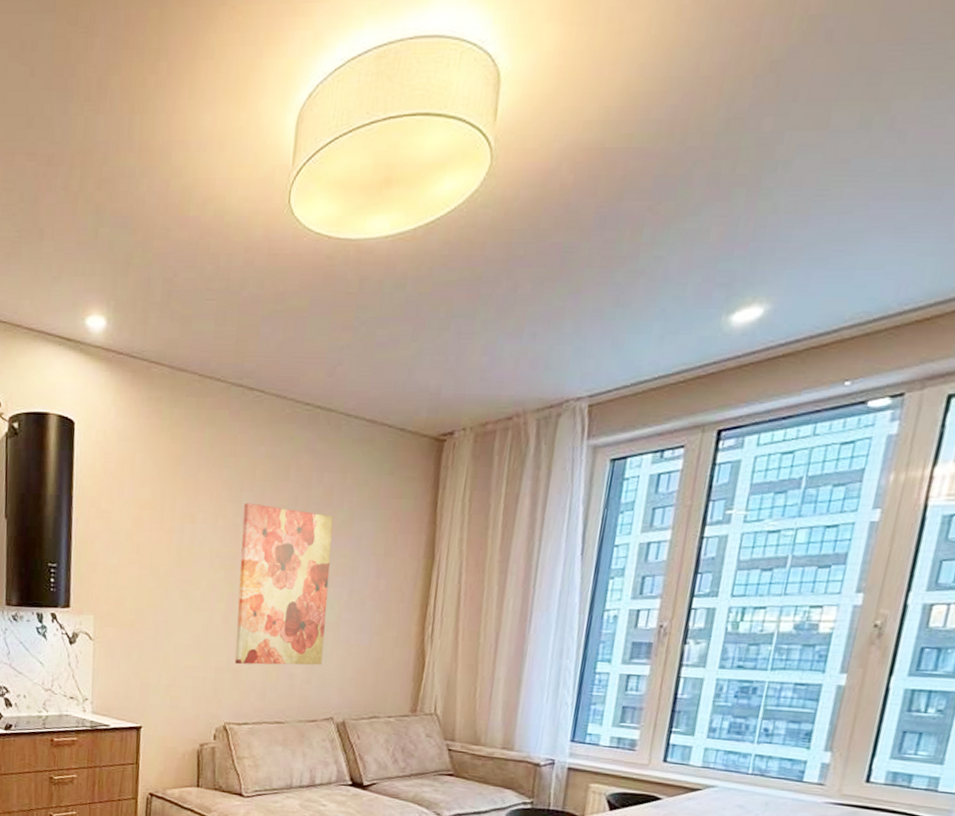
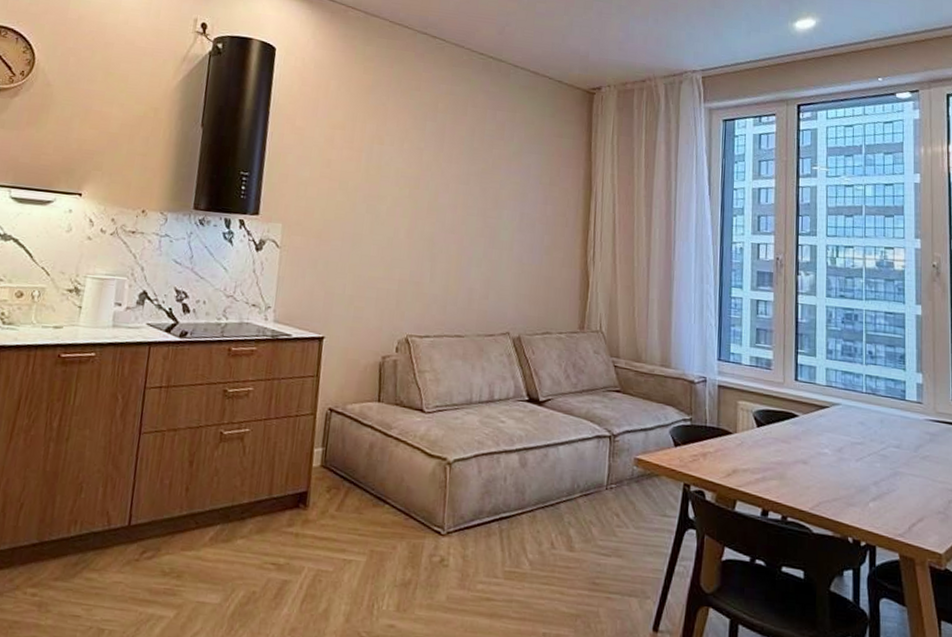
wall art: present [234,502,334,666] -> none [417,130,506,282]

